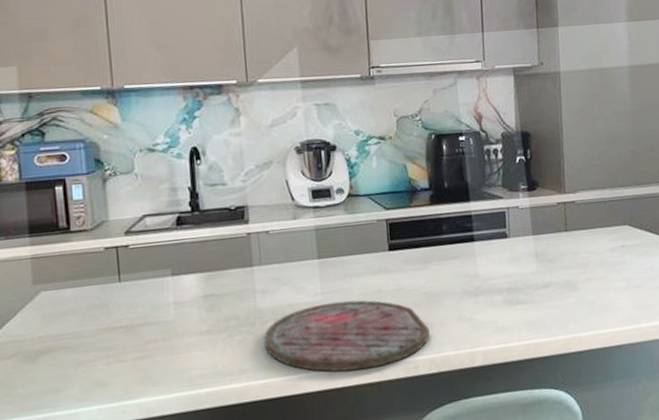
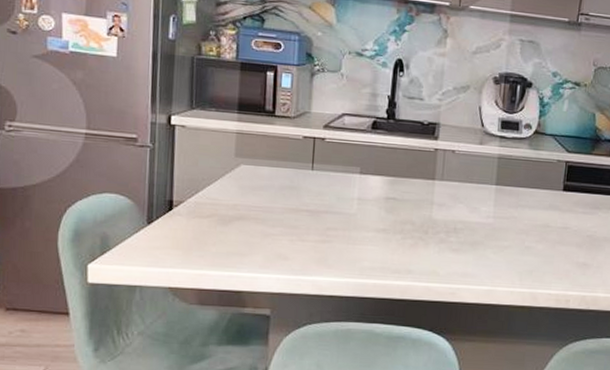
cutting board: present [264,300,430,372] -> none [433,226,586,294]

